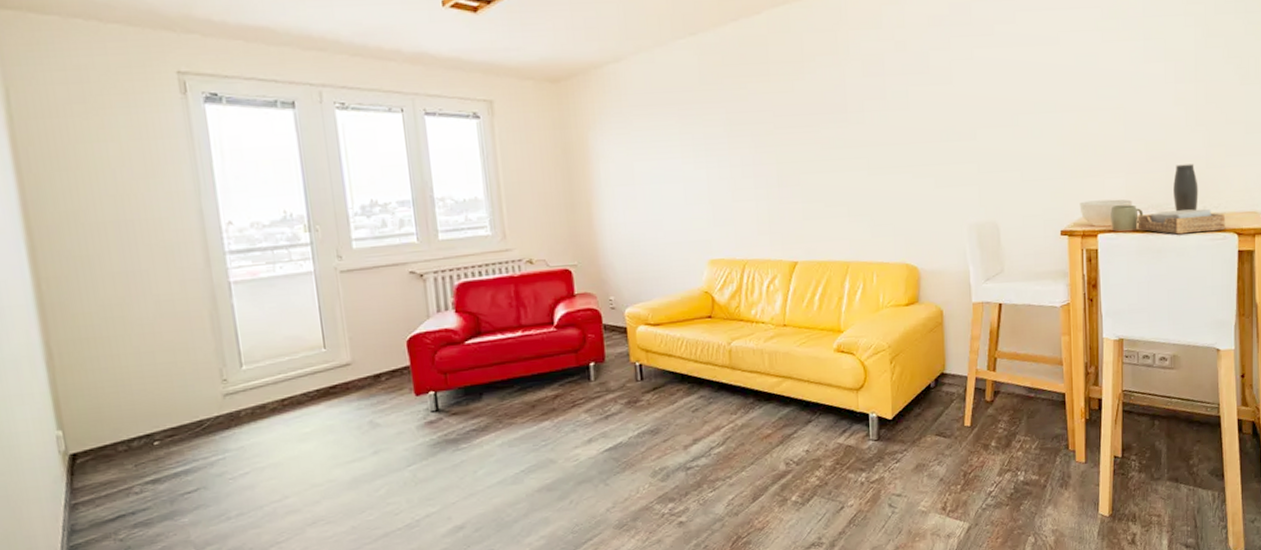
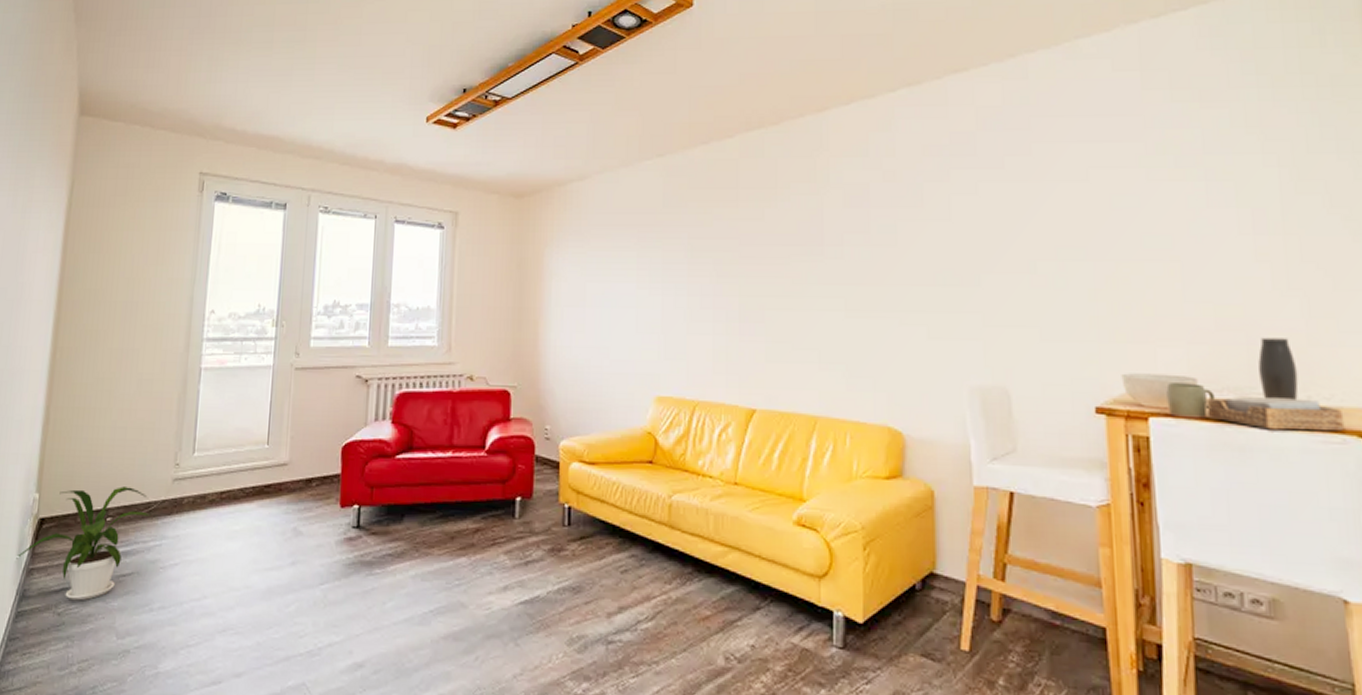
house plant: none [52,409,205,526] -> present [16,486,150,601]

